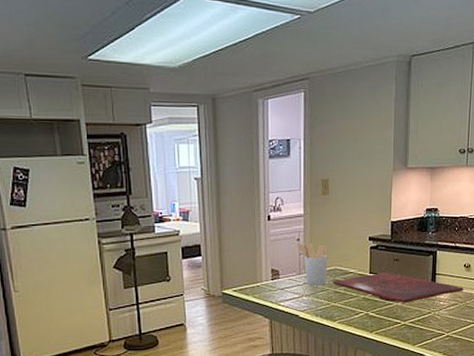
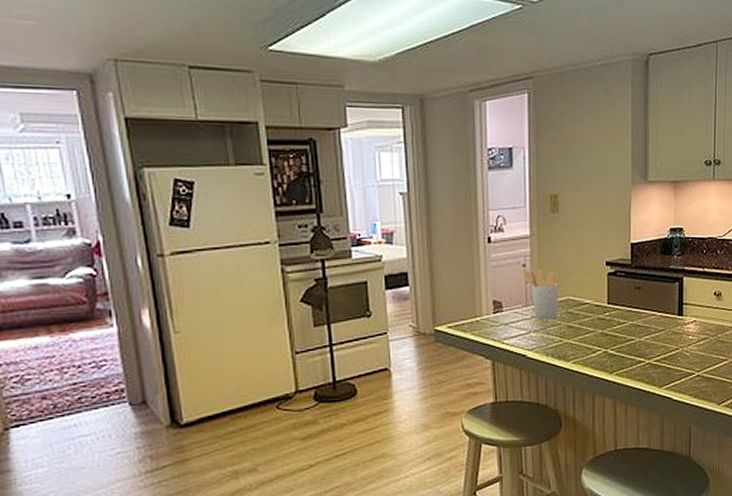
cutting board: present [333,271,464,303] -> none [566,301,715,338]

